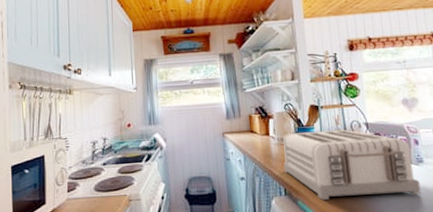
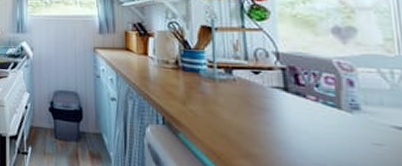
toaster: present [283,129,421,200] -> none [163,55,354,150]

